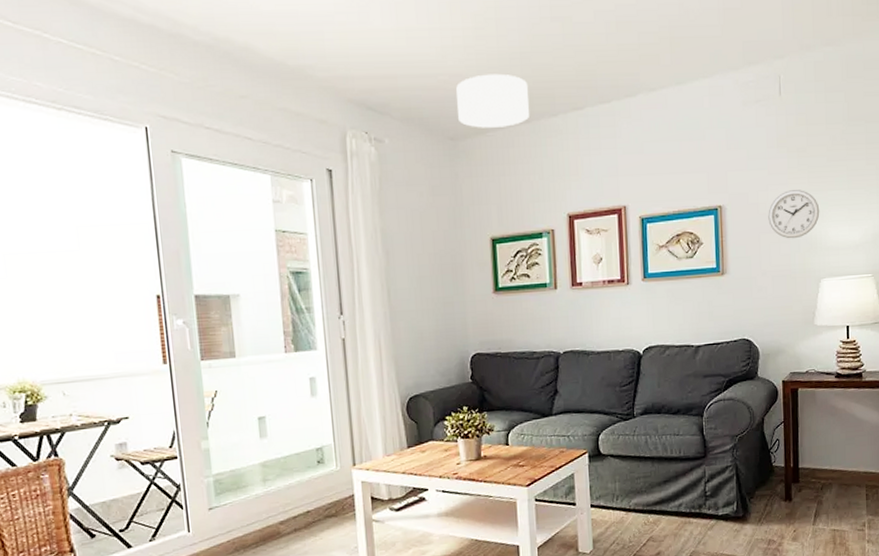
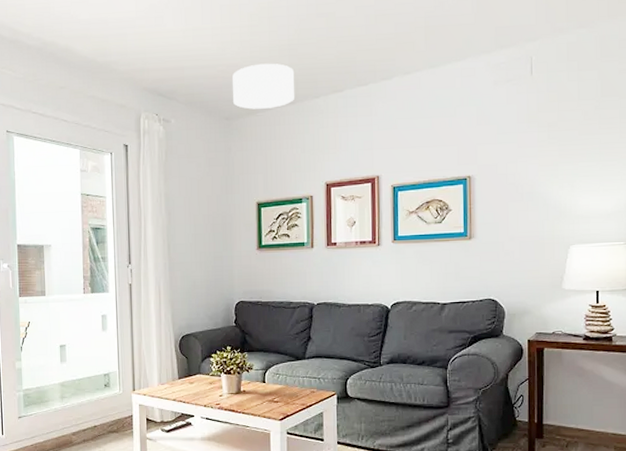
wall clock: present [768,190,820,239] -> none [517,161,570,207]

